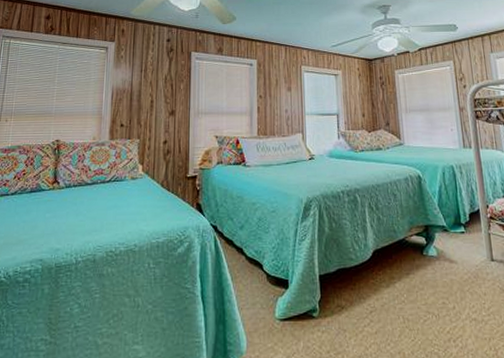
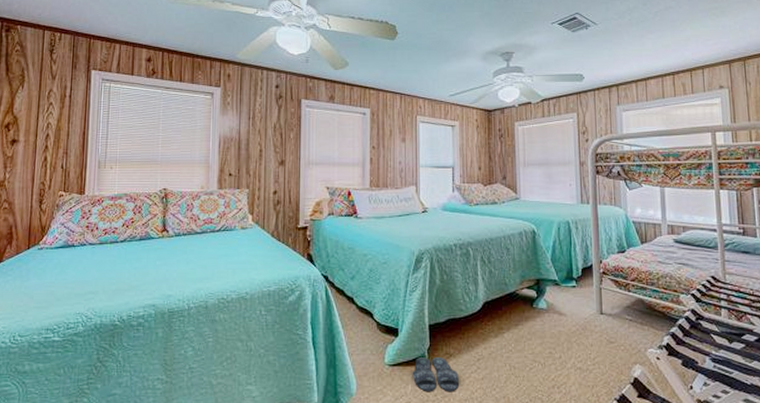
slippers: none [303,310,352,349] -> present [412,357,459,392]

